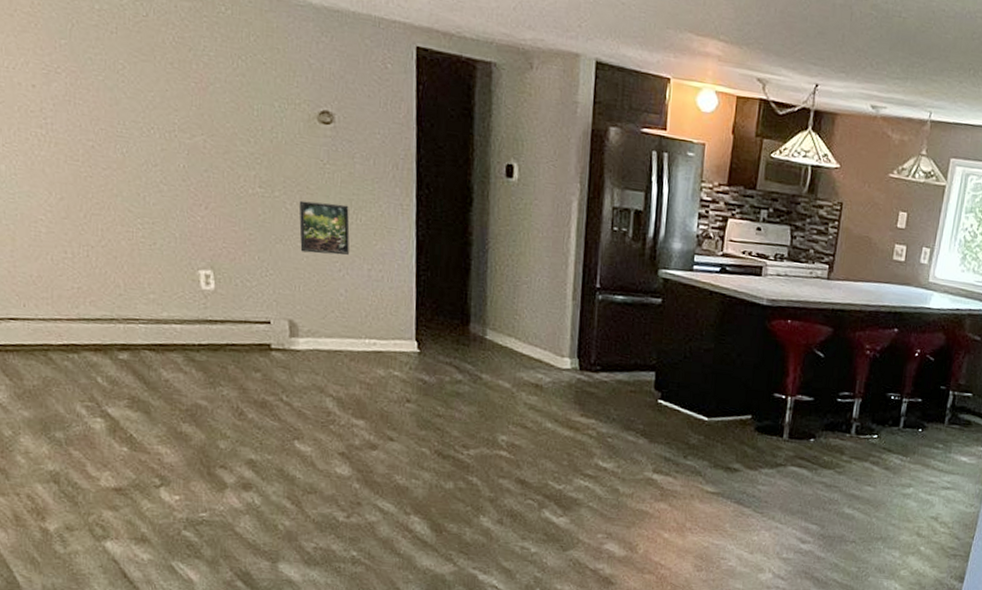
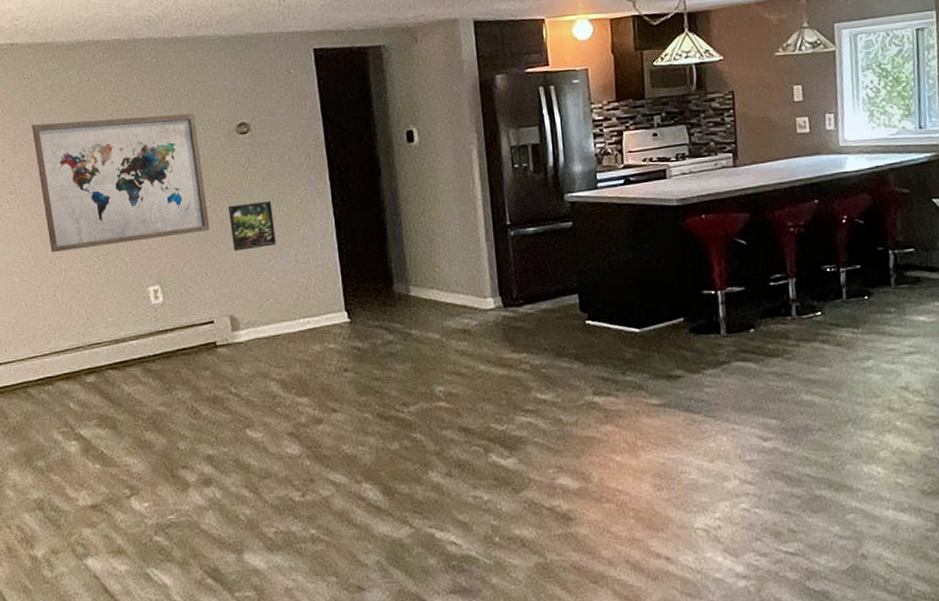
wall art: none [72,52,277,223] -> present [32,113,210,253]

